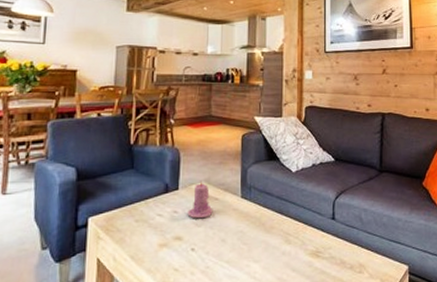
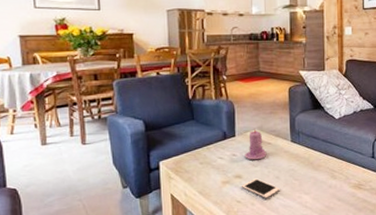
cell phone: none [180,241,225,266] -> present [241,178,280,198]

